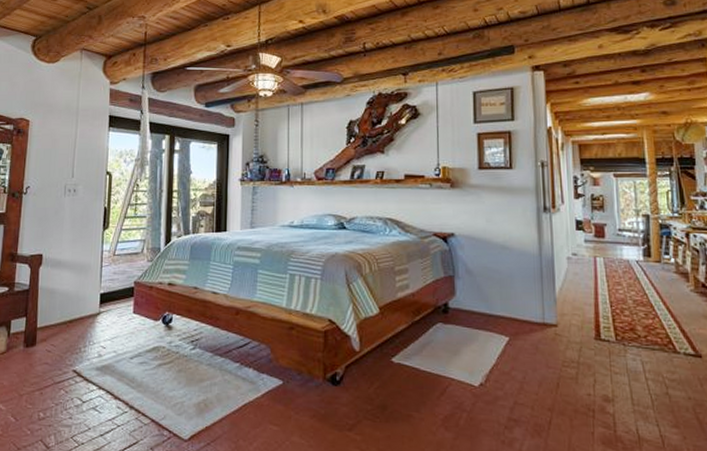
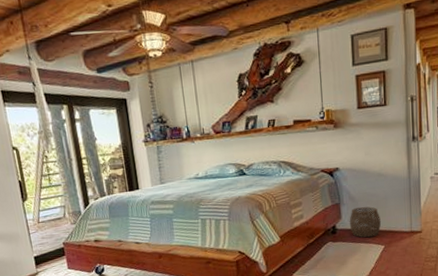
woven basket: none [465,284,506,324] -> present [349,206,382,238]

